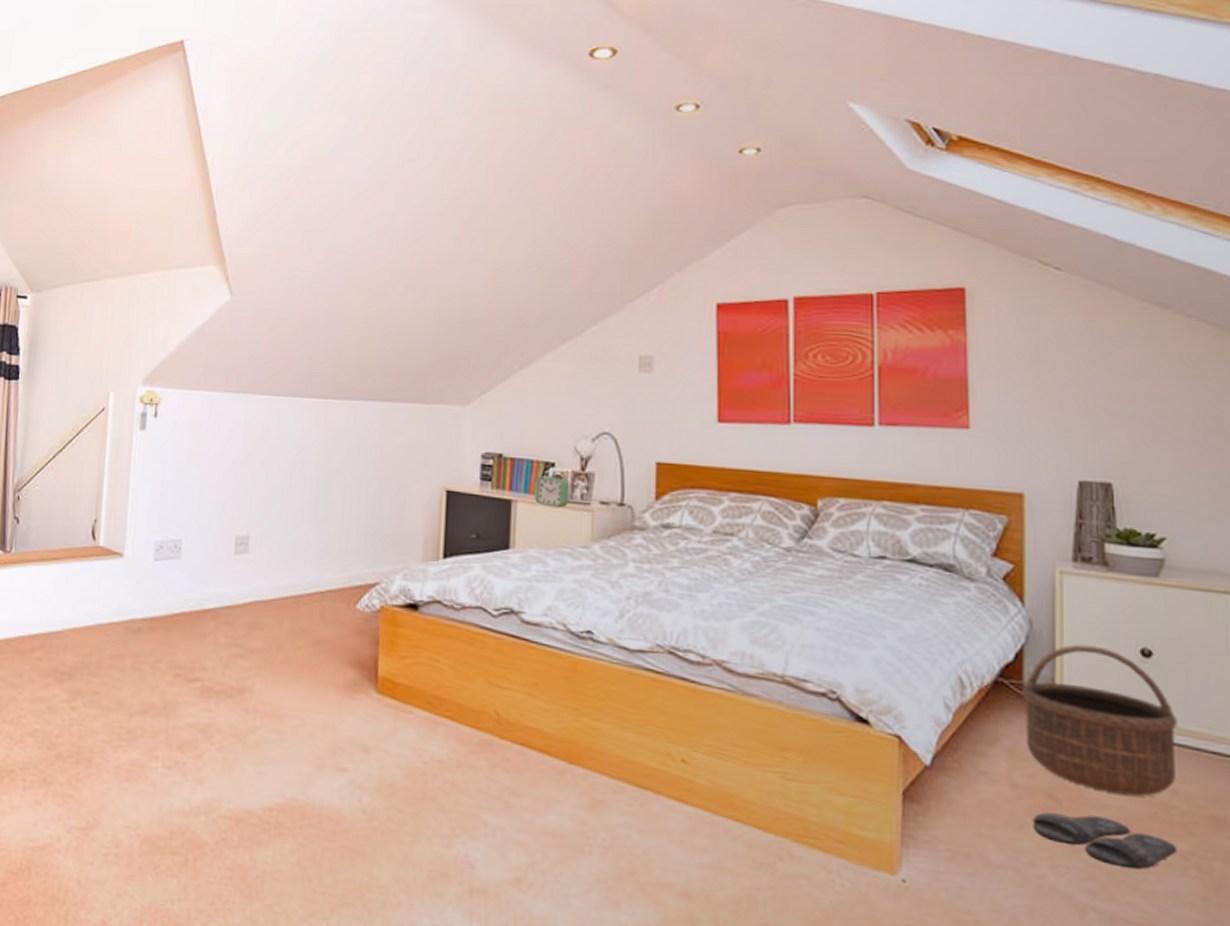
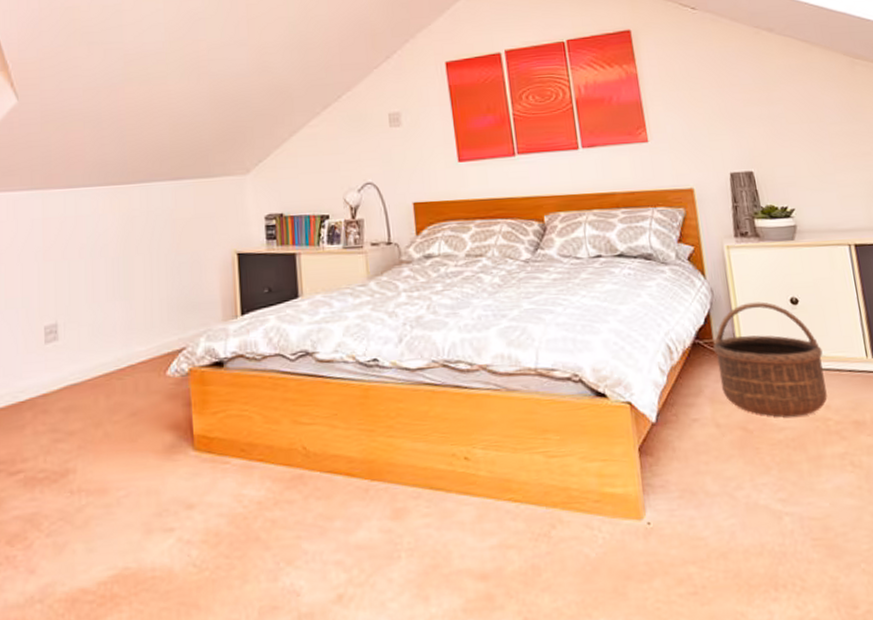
alarm clock: present [535,476,570,508] -> none [315,227,345,255]
slippers: present [1033,812,1176,869] -> none [734,437,836,475]

